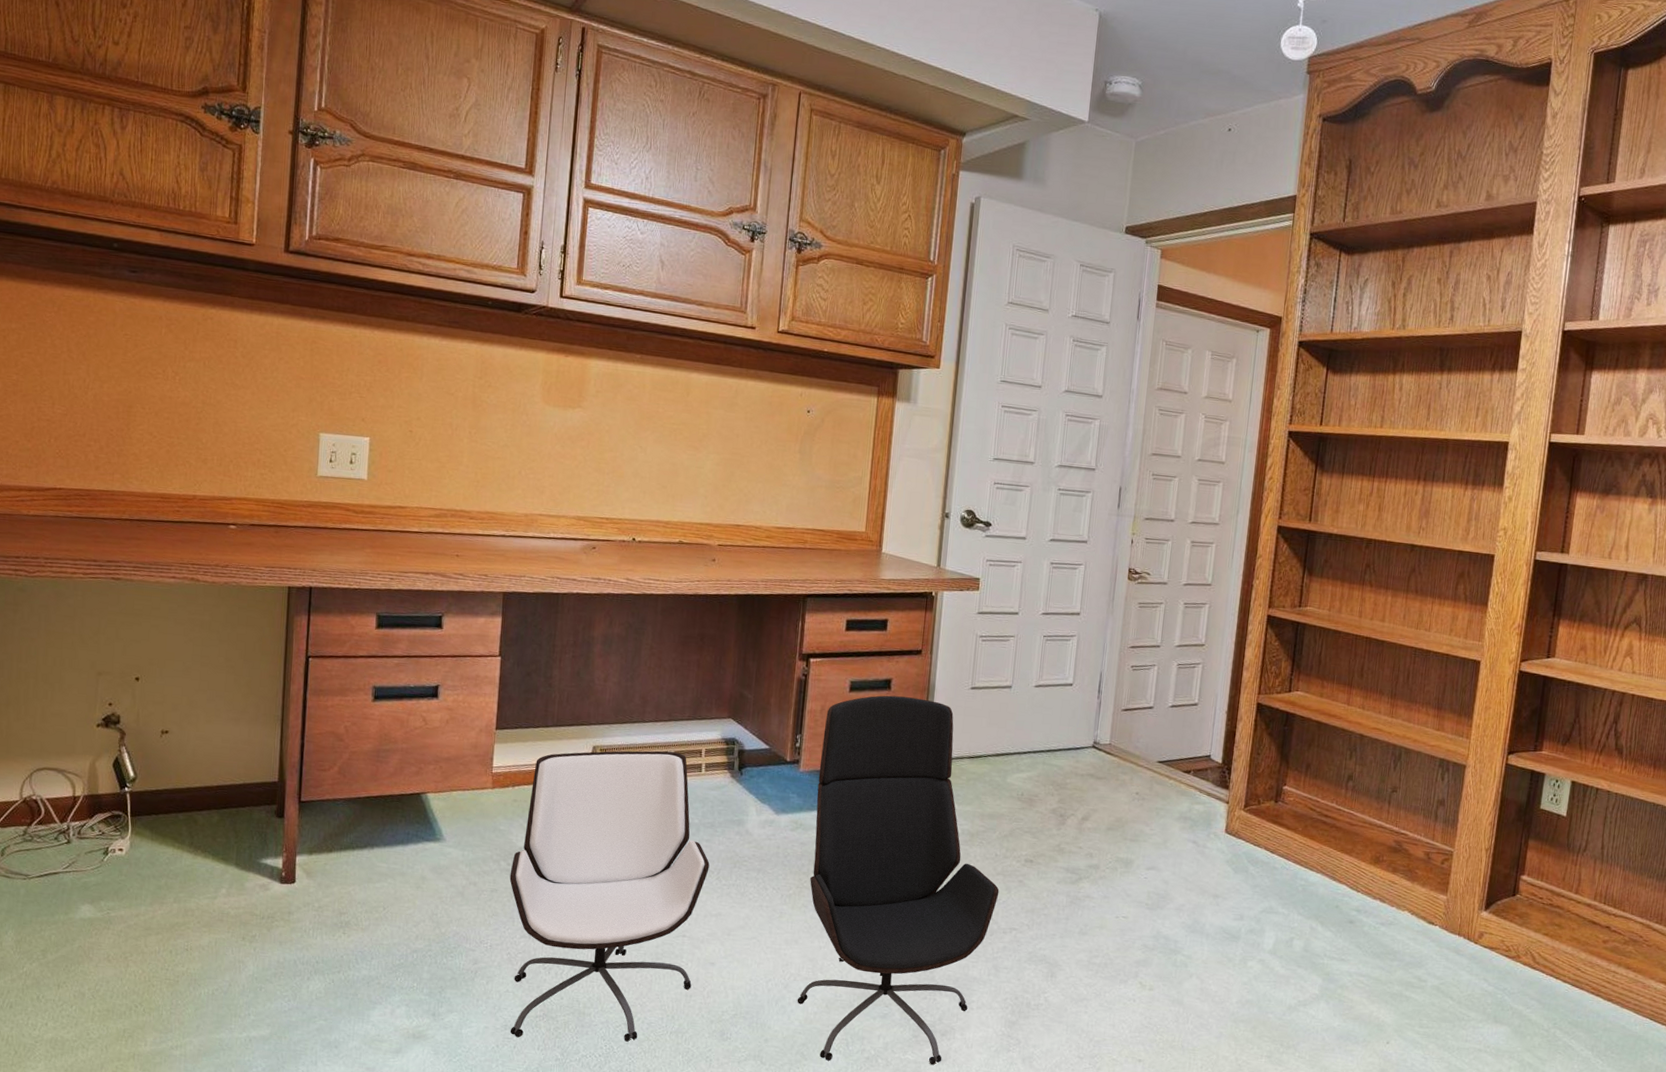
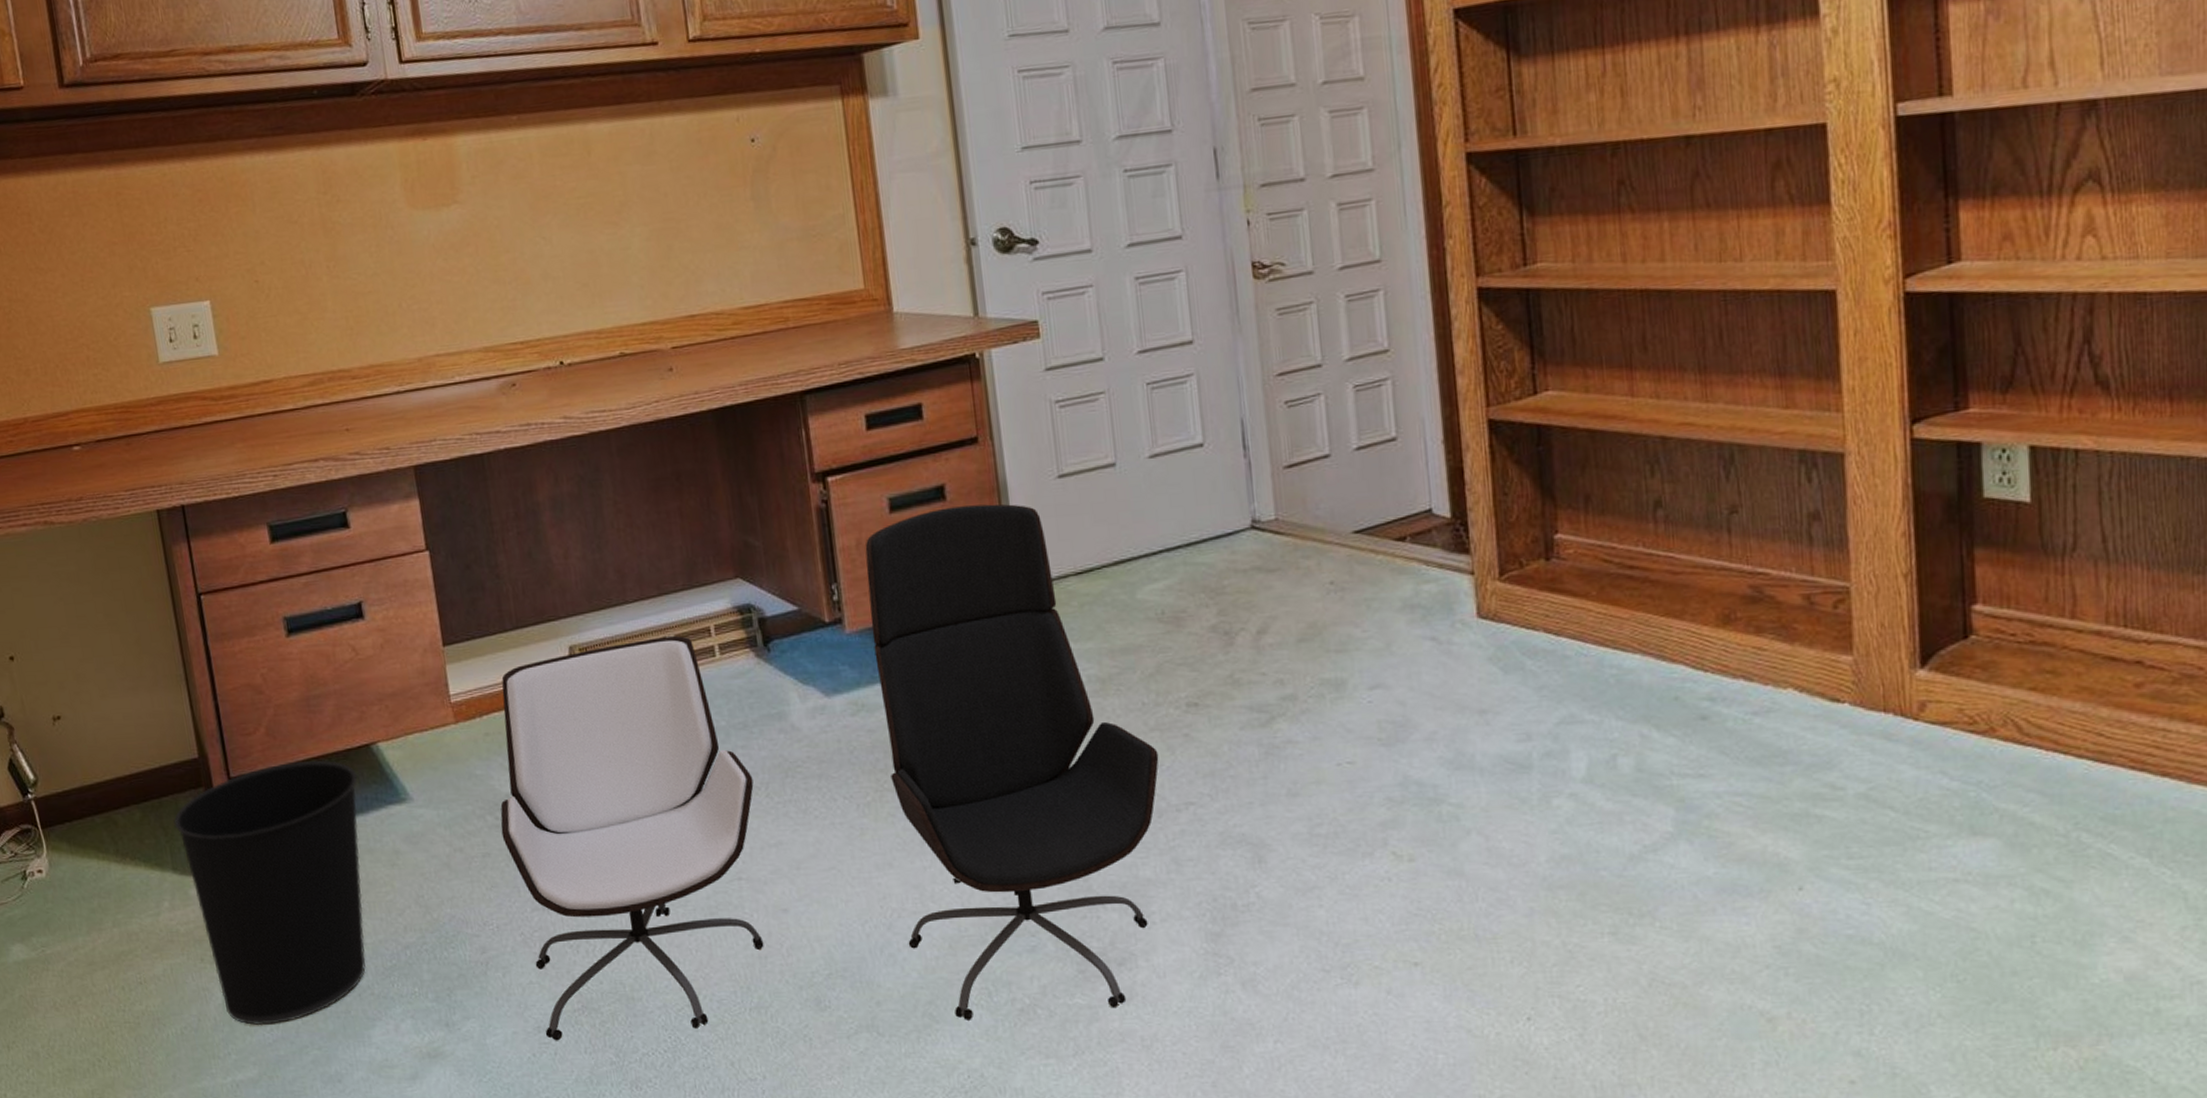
wastebasket: none [245,797,406,996] -> present [173,760,366,1026]

